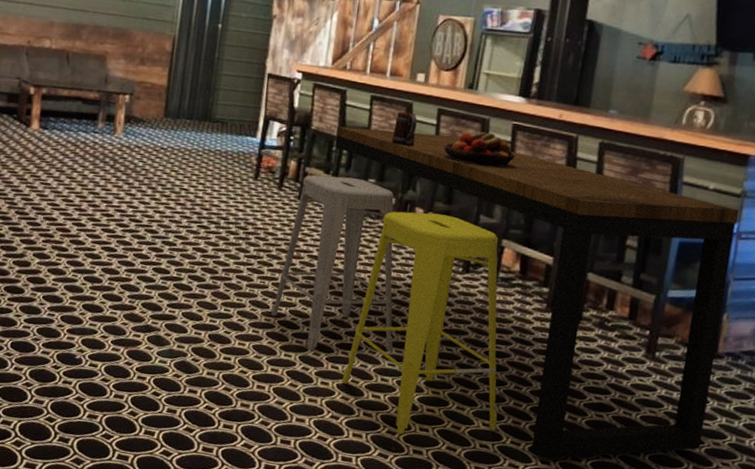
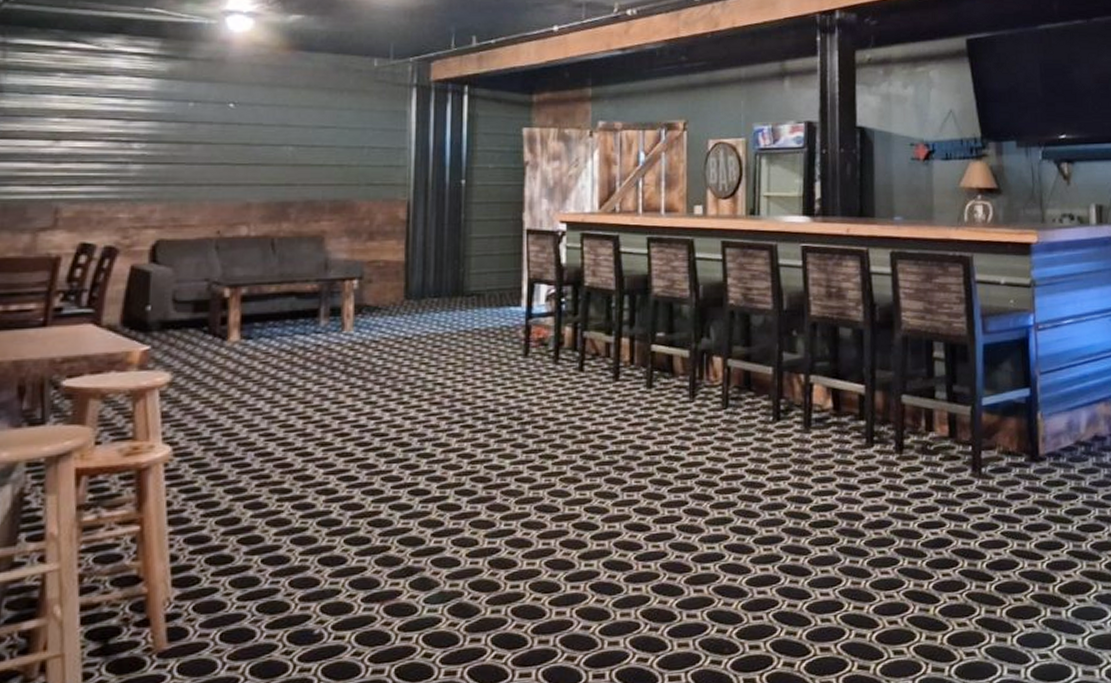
dining table: present [271,126,738,459] -> none [563,269,1042,630]
beer mug: present [391,112,418,147] -> none [676,251,702,289]
fruit bowl: present [443,131,516,168] -> none [733,260,810,297]

